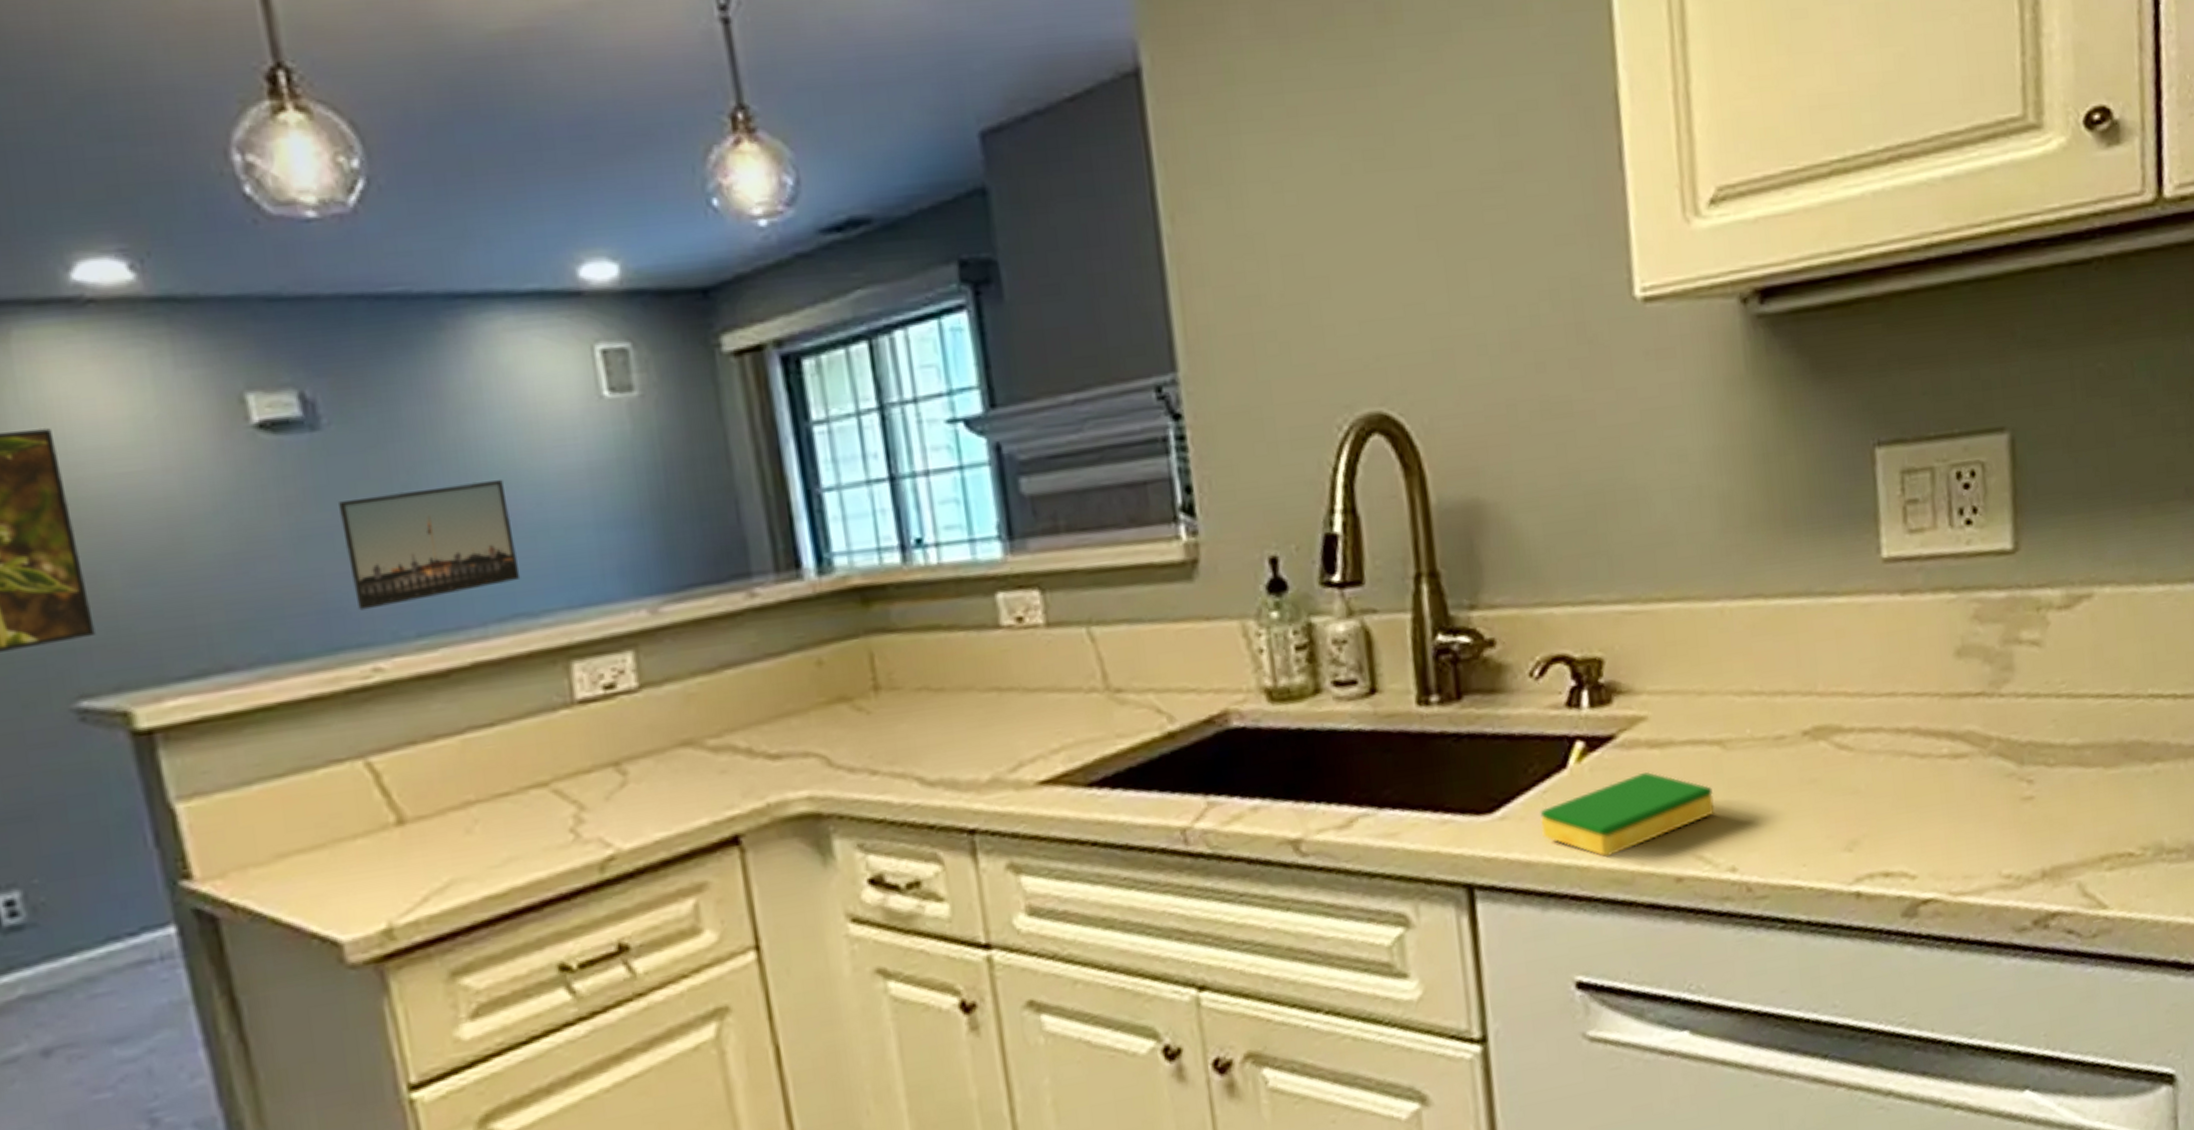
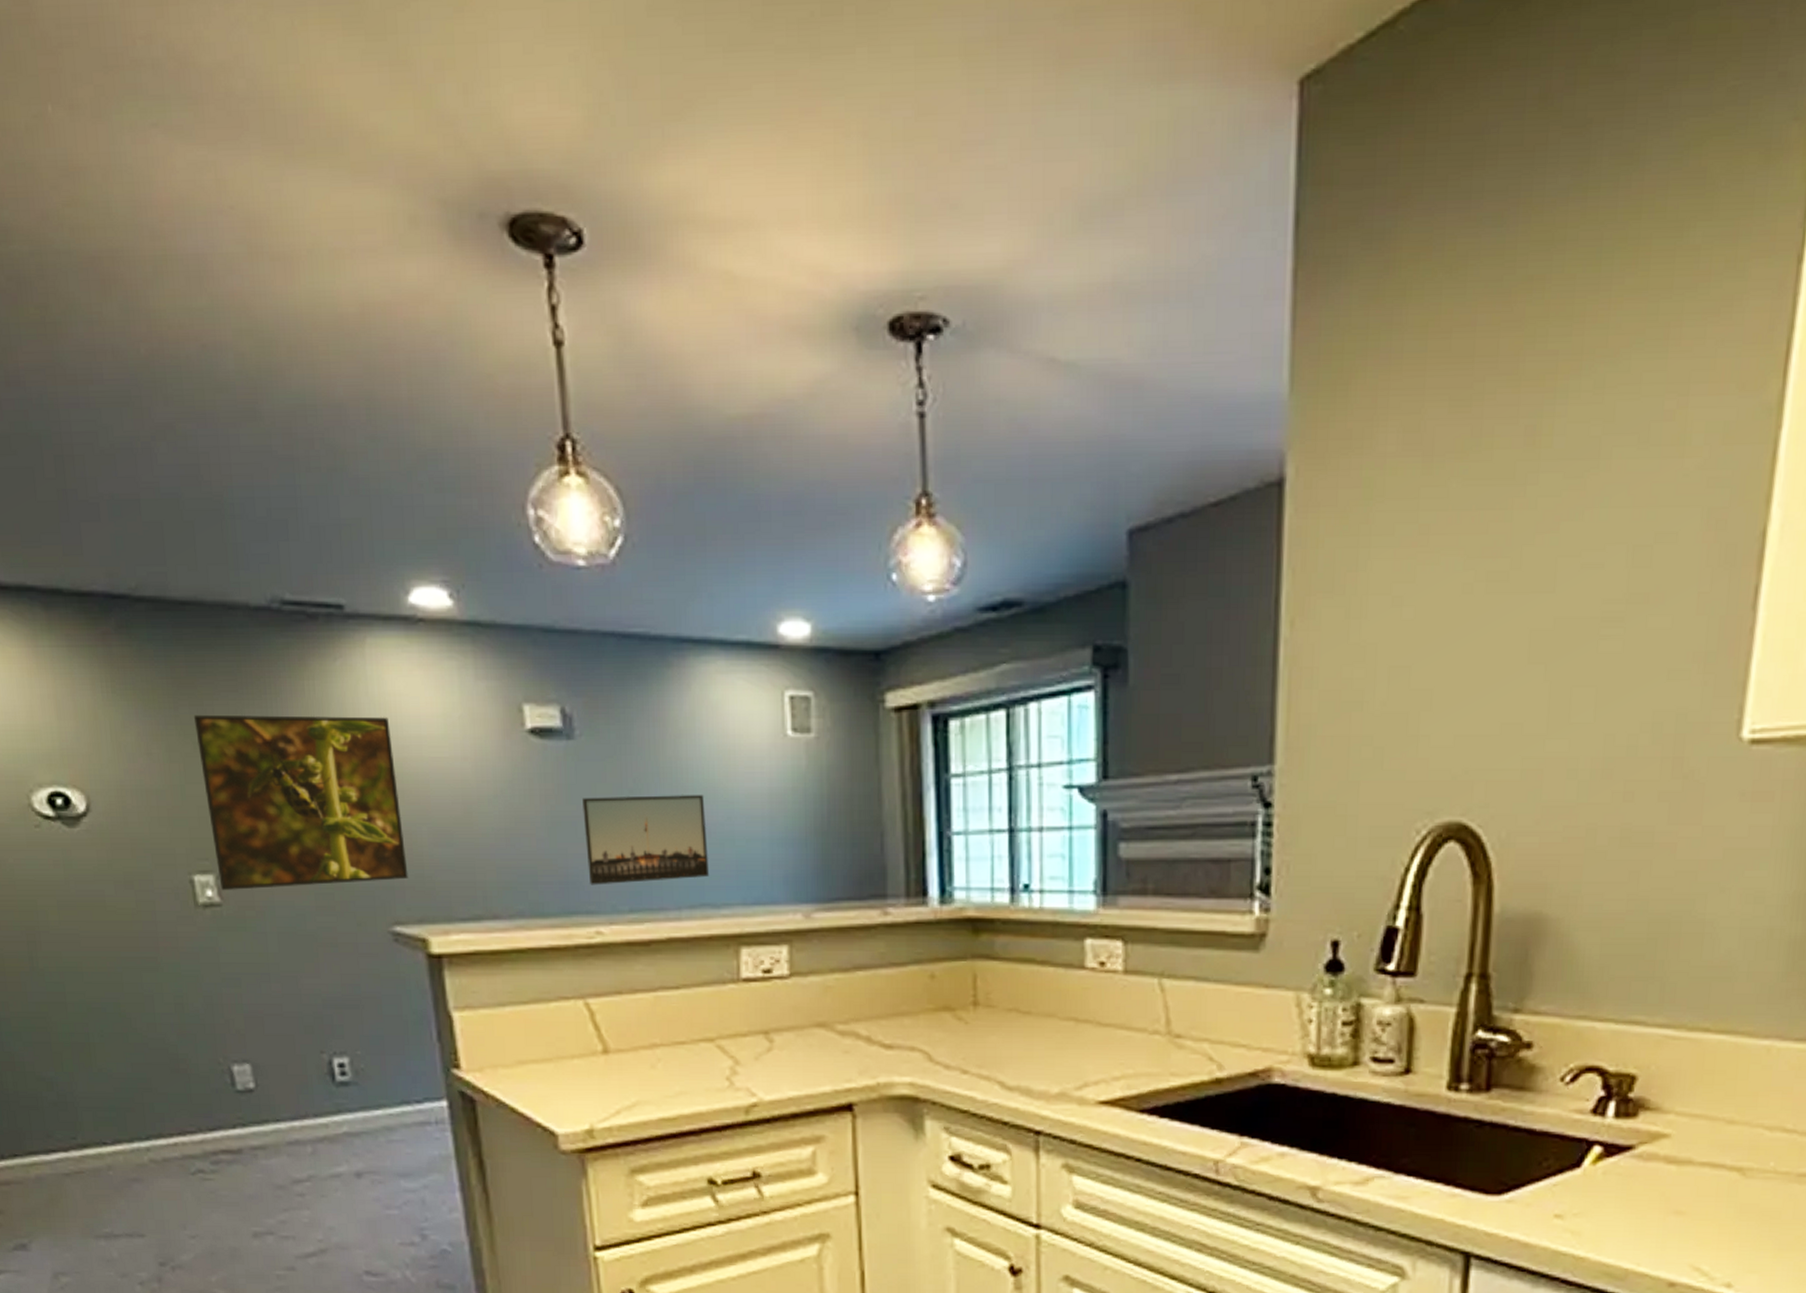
dish sponge: present [1540,772,1715,857] -> none [1545,1185,1724,1252]

